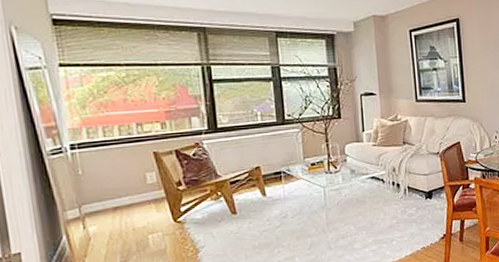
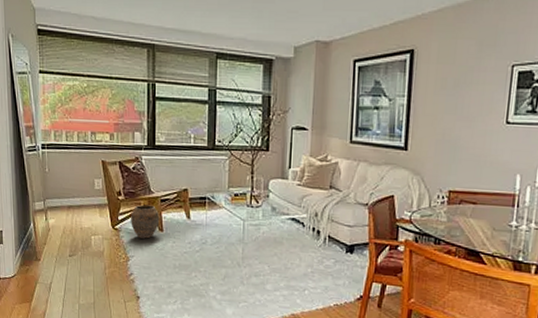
vase: none [196,189,232,226] -> present [131,204,160,239]

